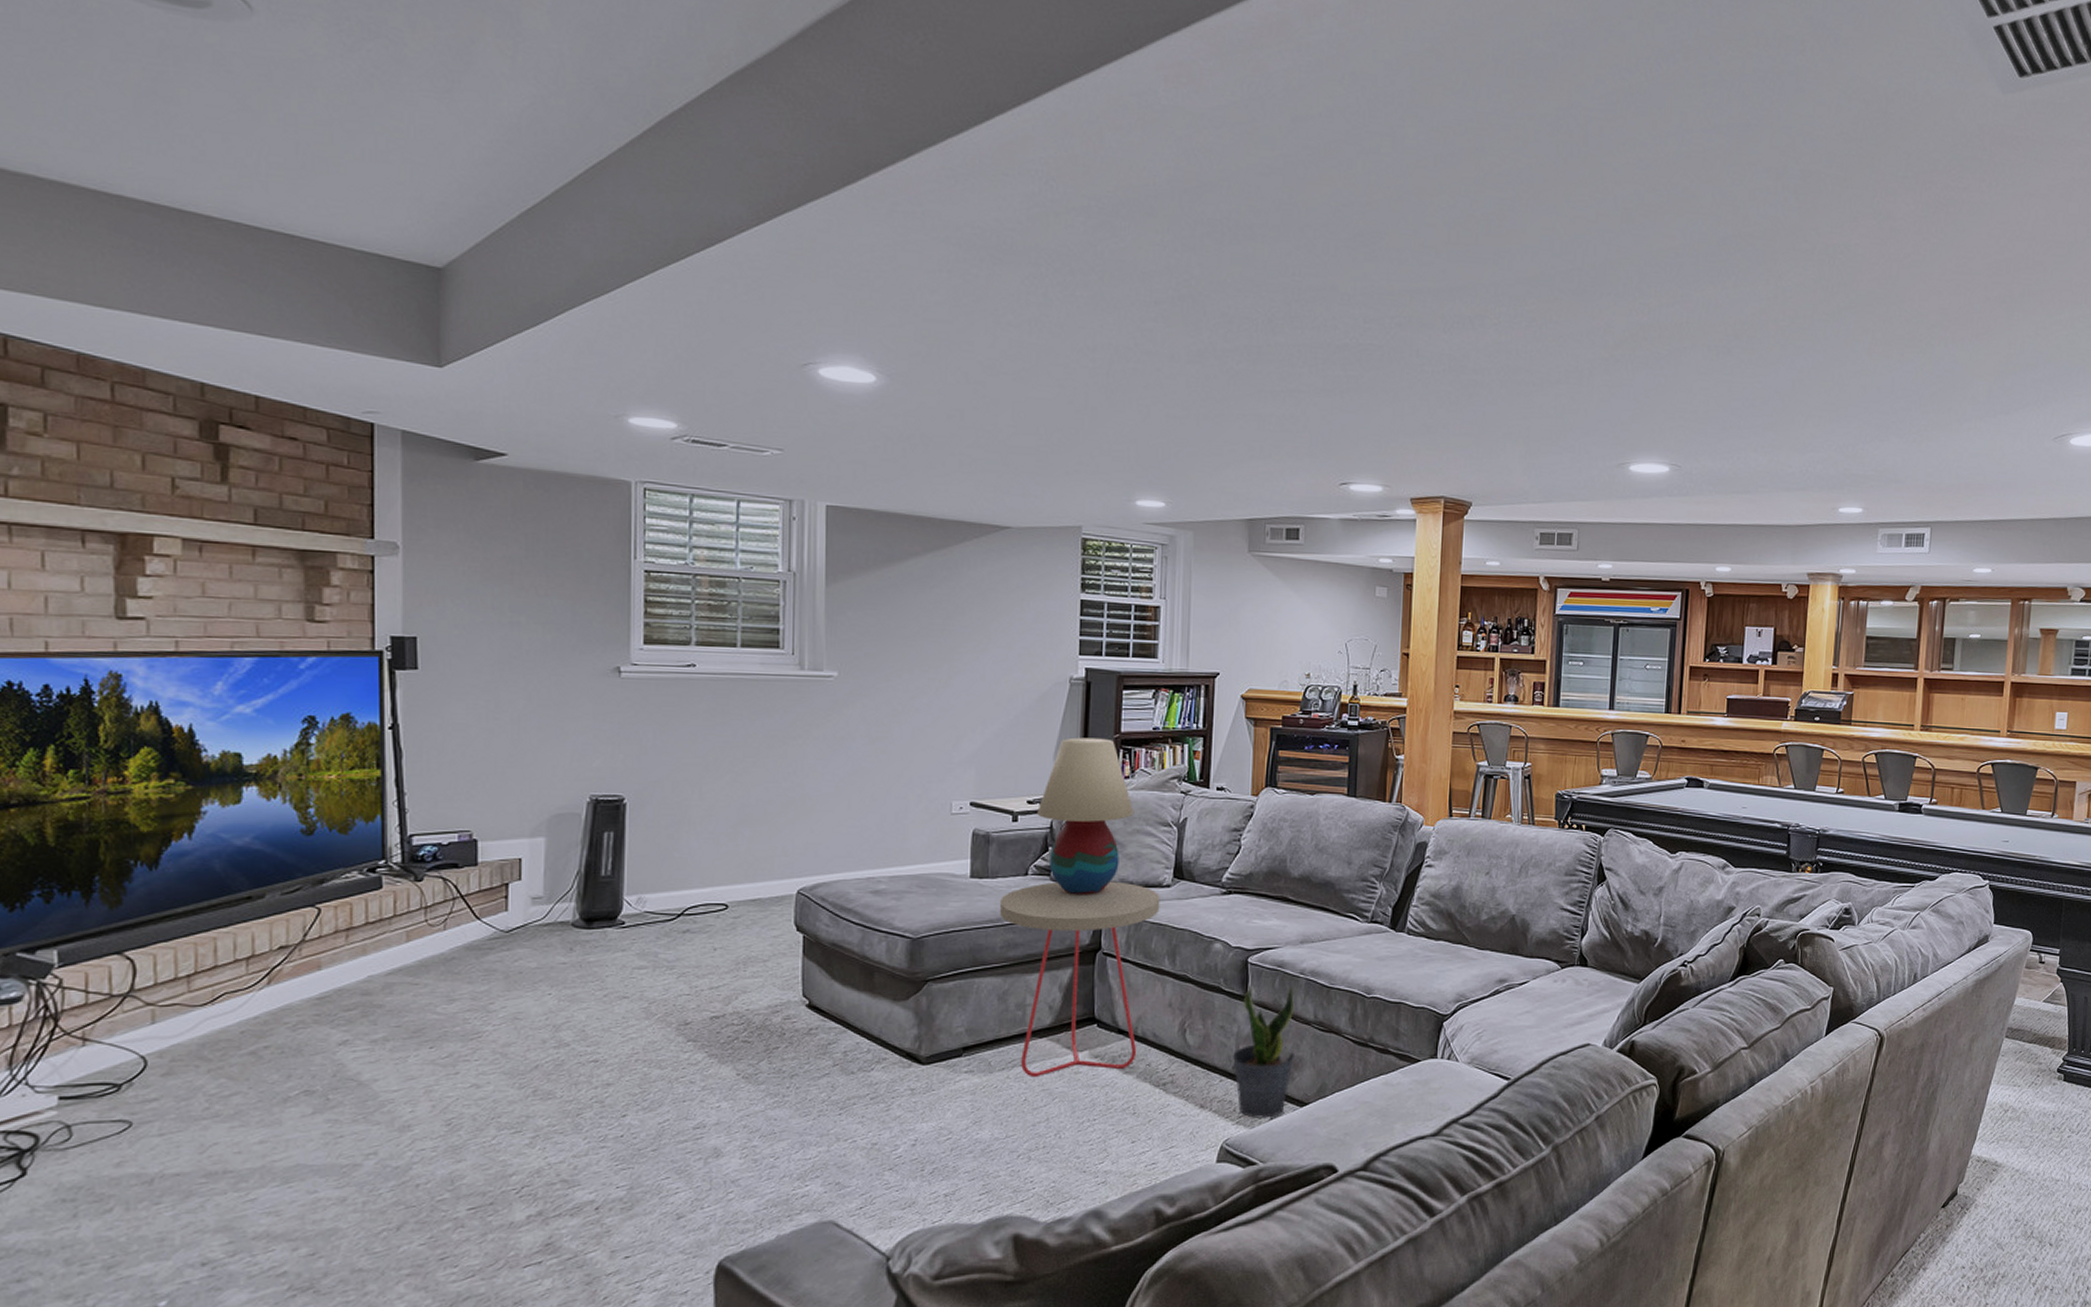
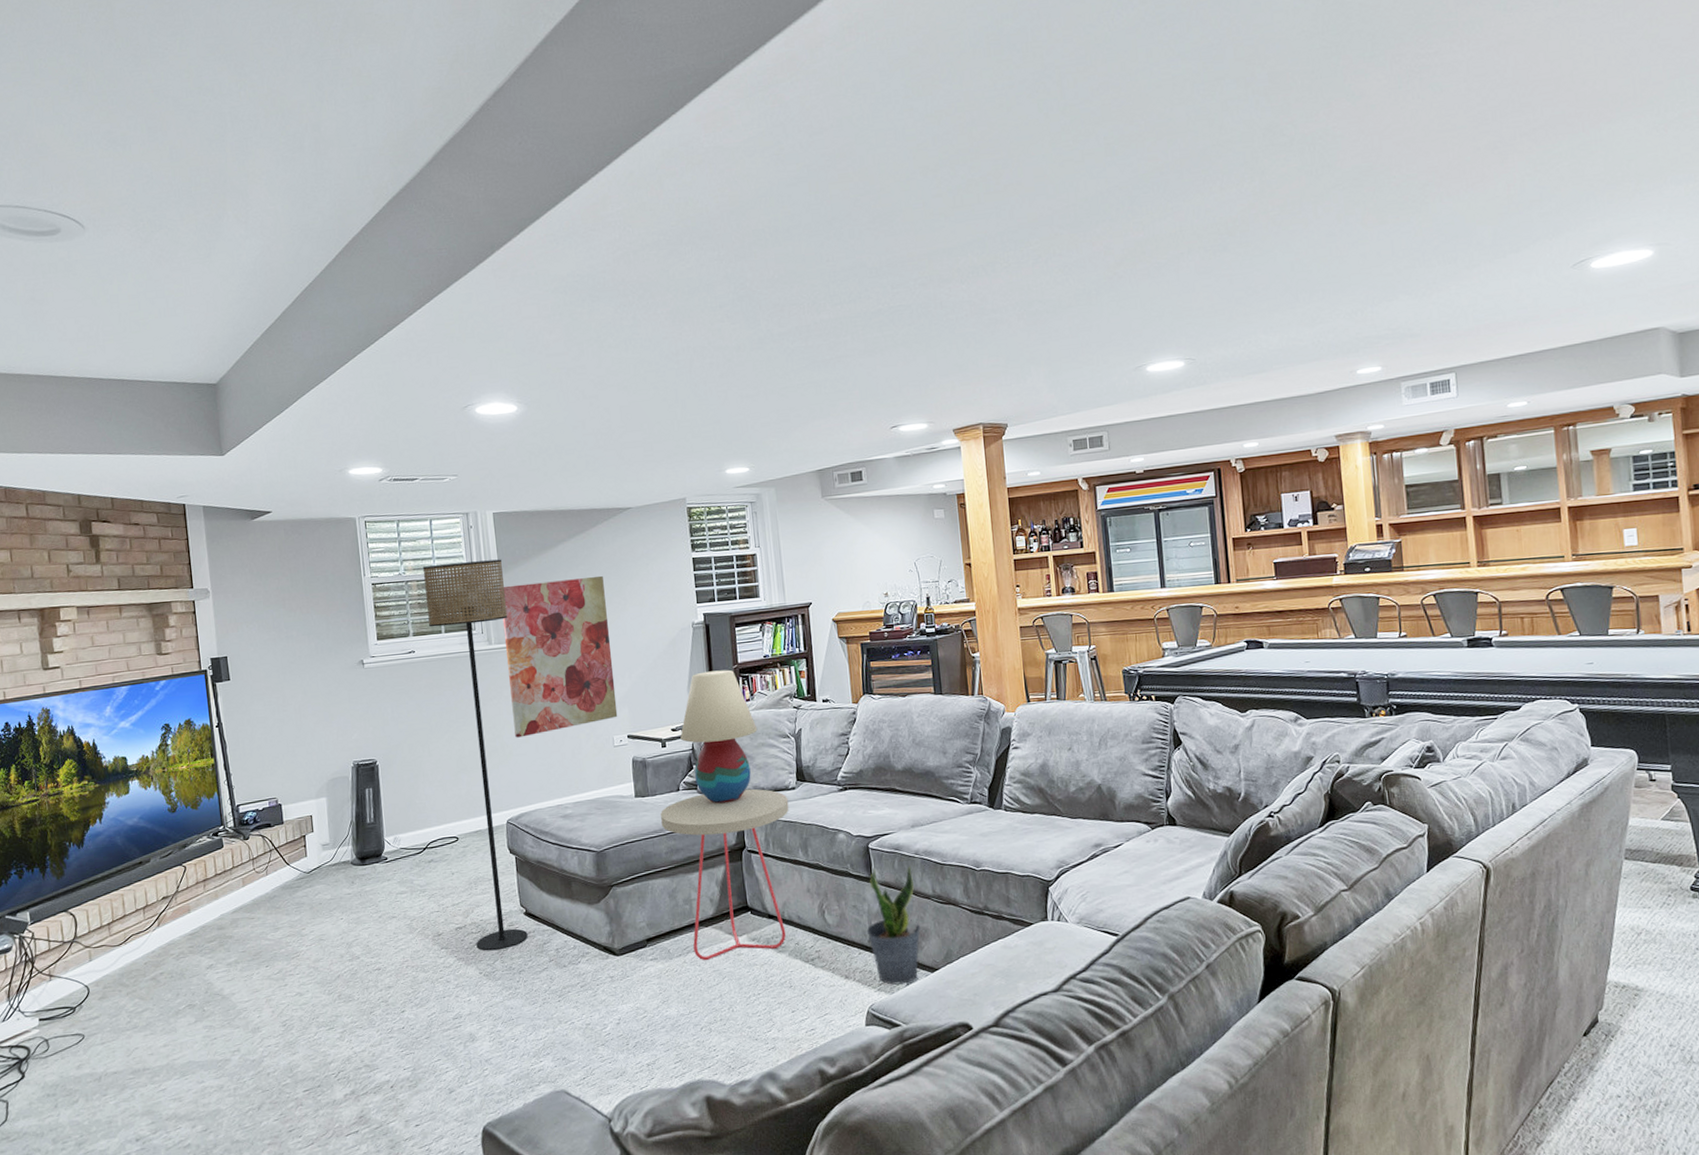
floor lamp: none [719,559,832,1048] -> present [422,559,528,951]
wall art: none [821,599,963,790] -> present [499,575,618,738]

